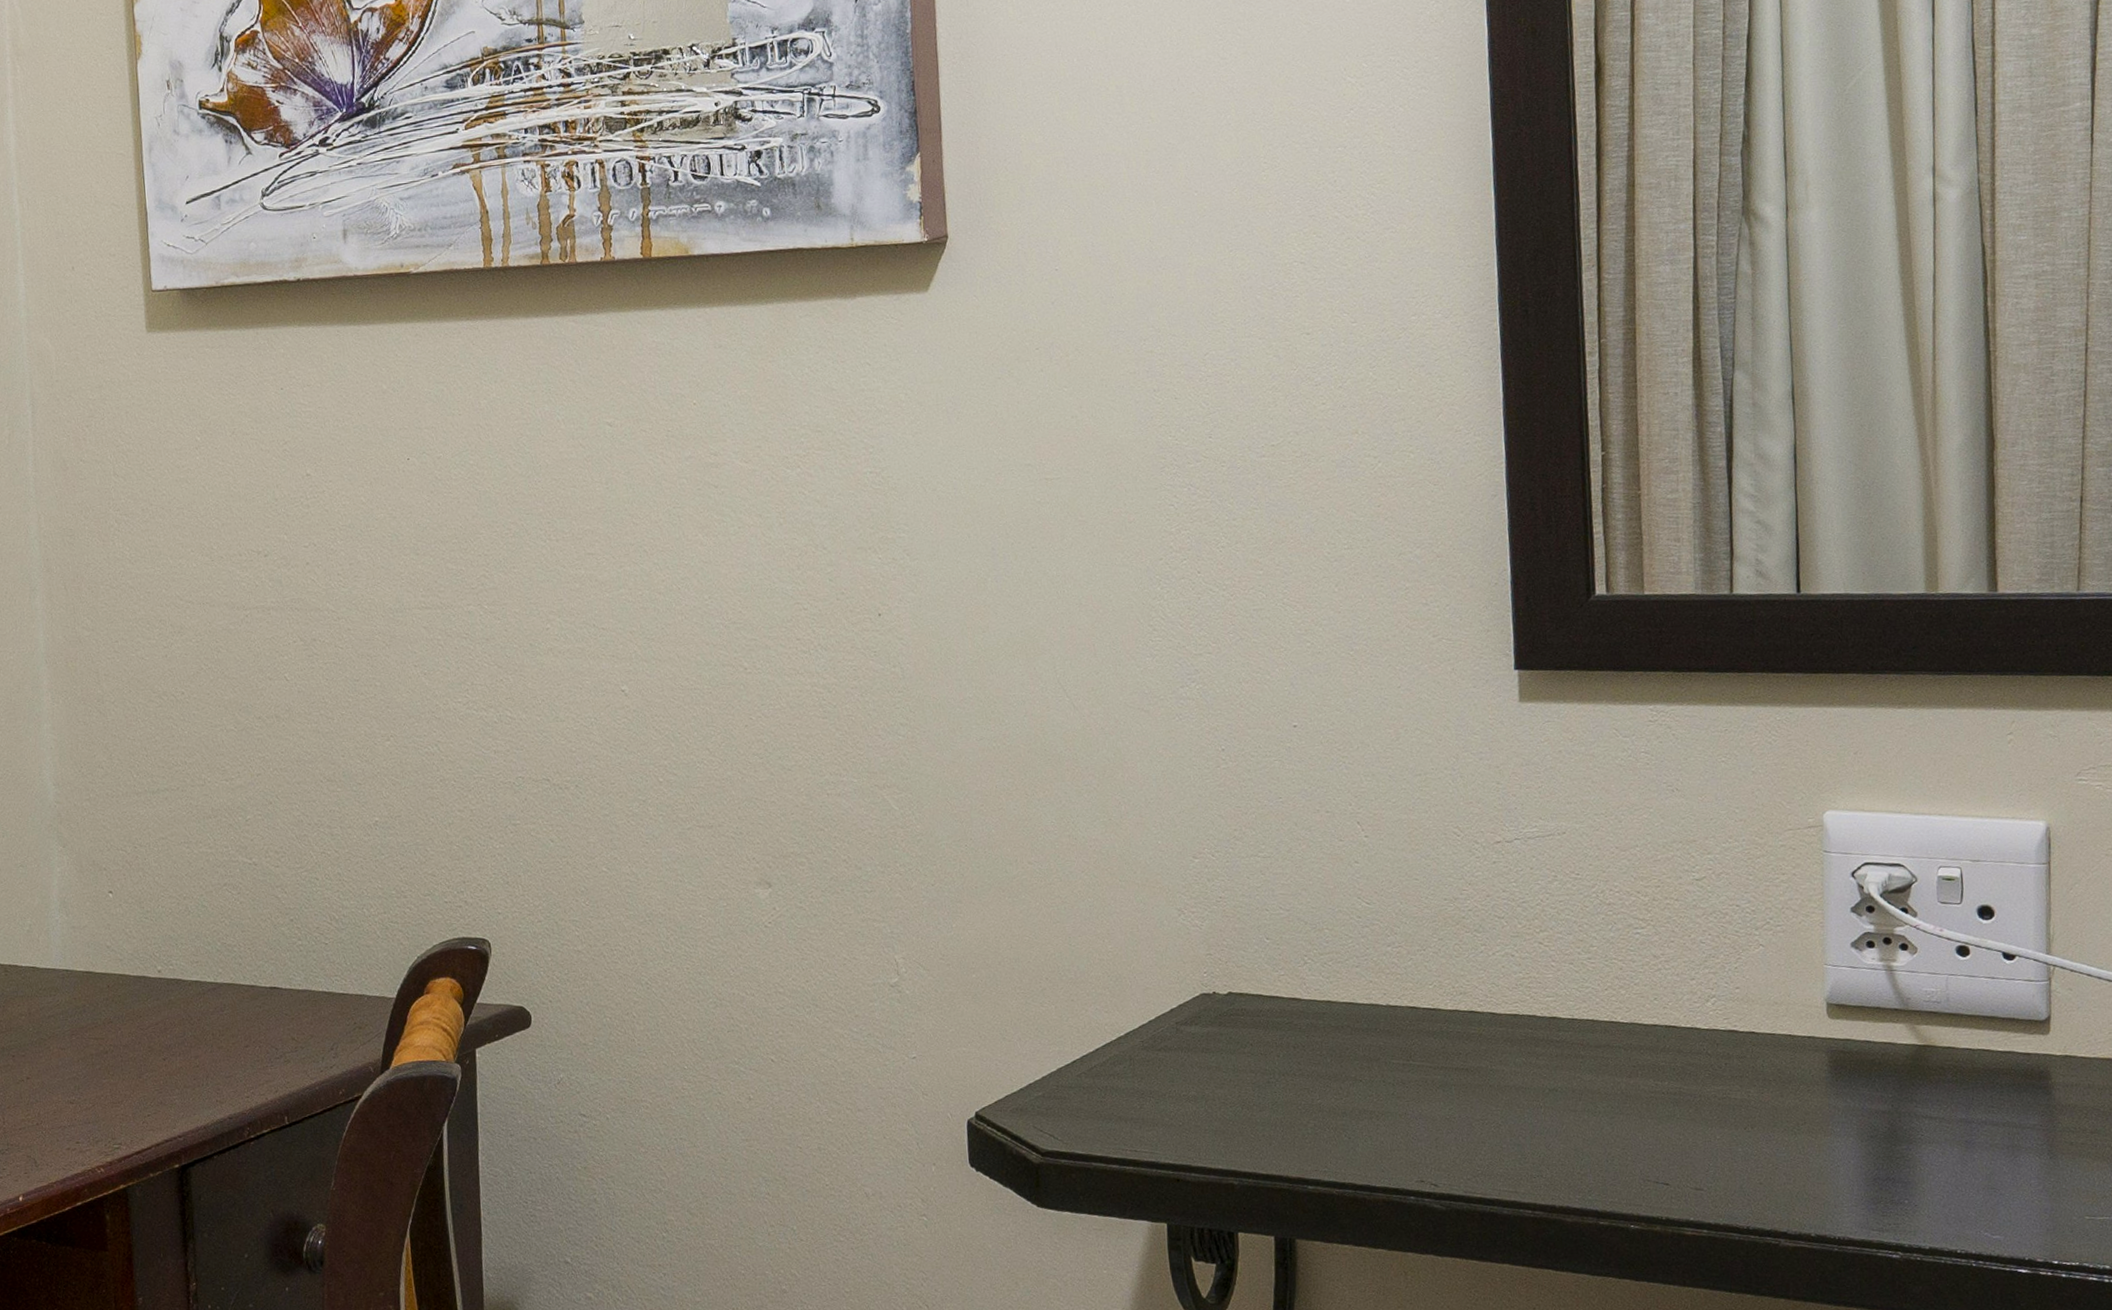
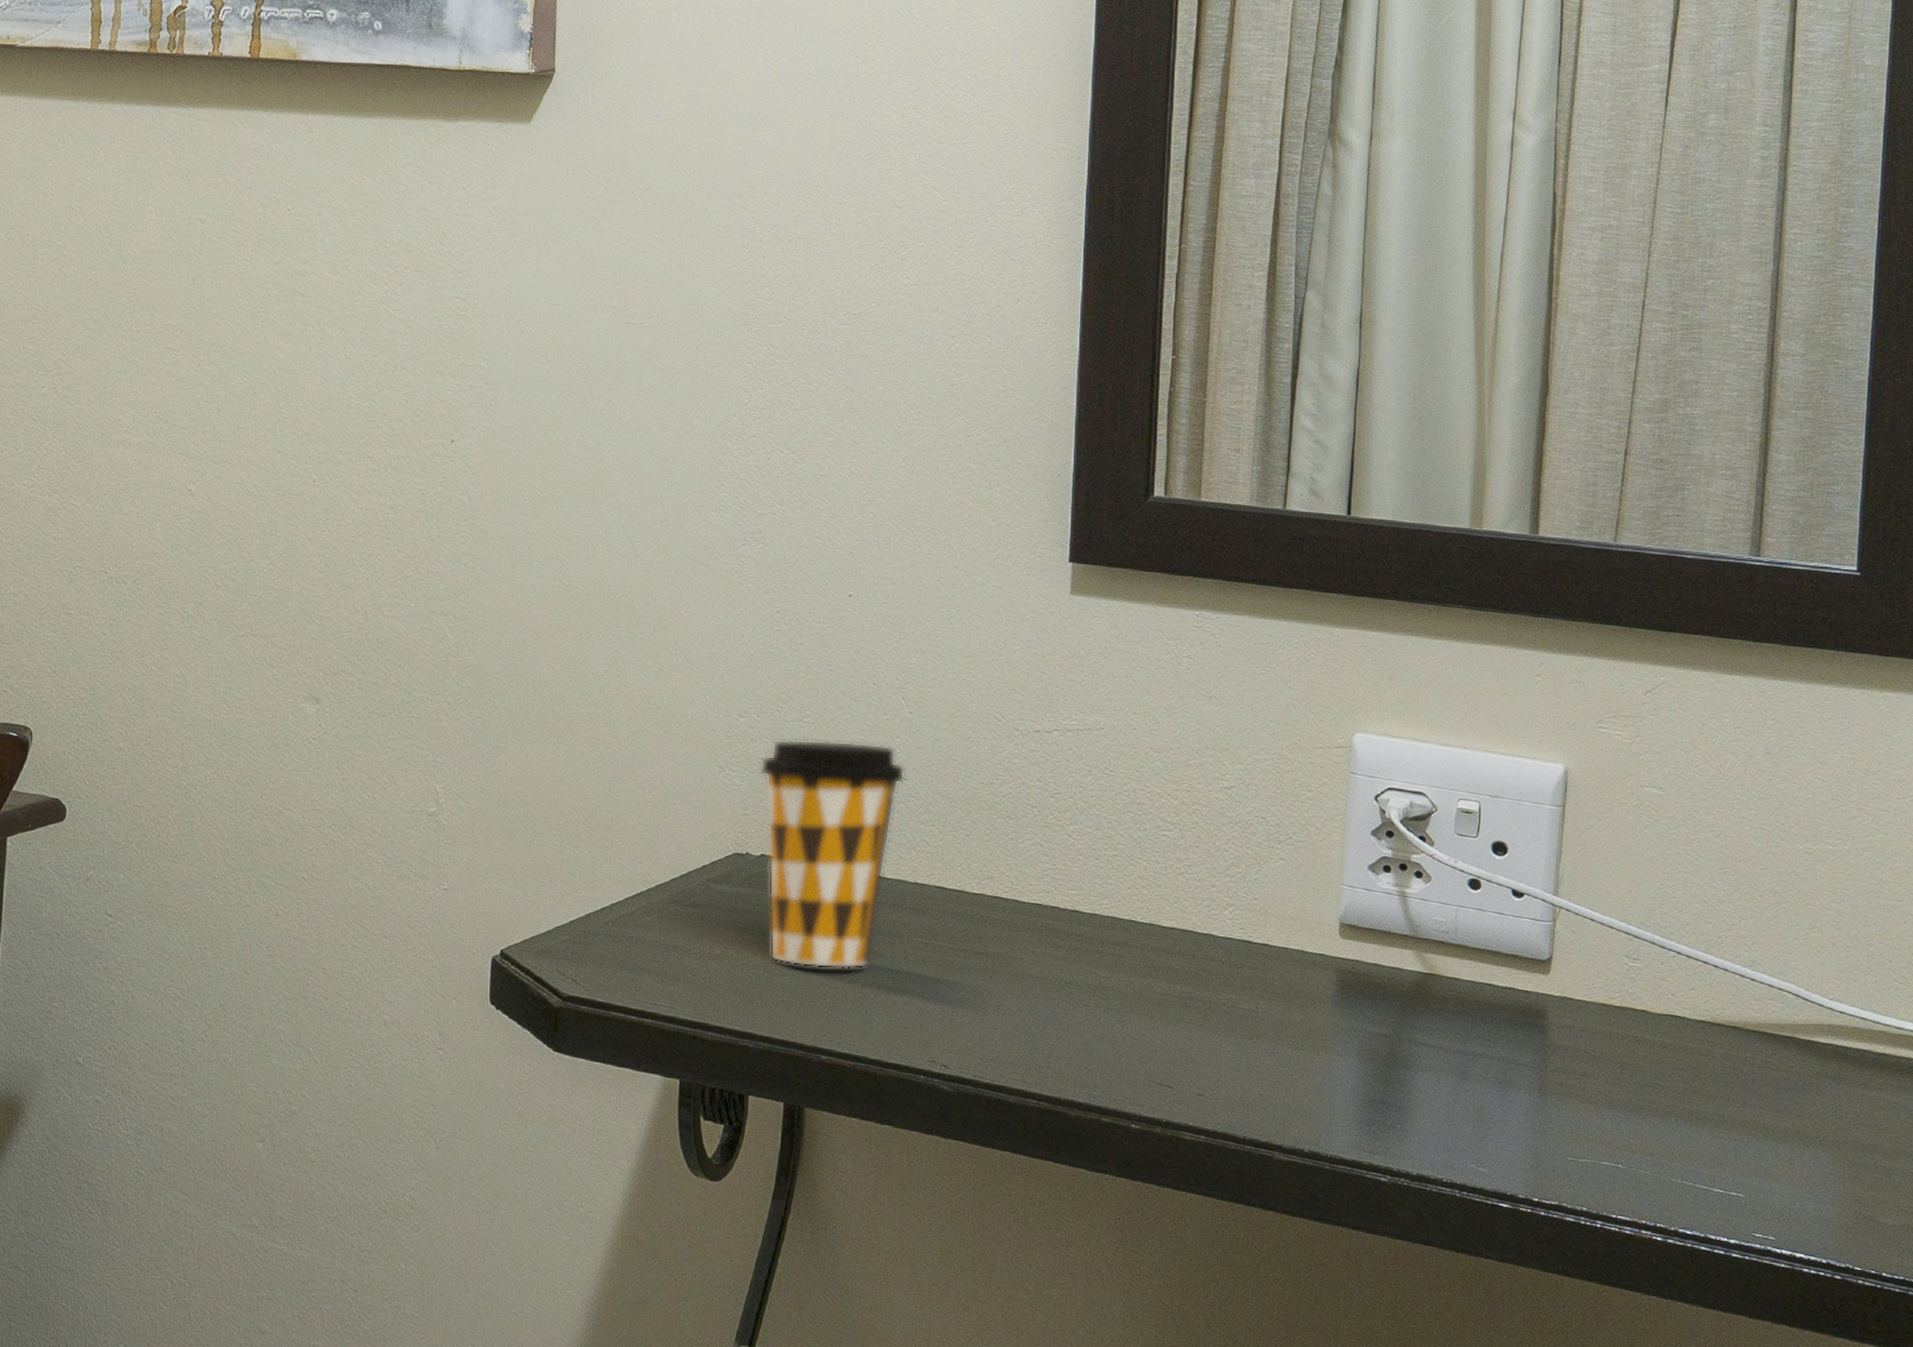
coffee cup: none [1218,871,1368,1100] -> present [759,739,905,968]

